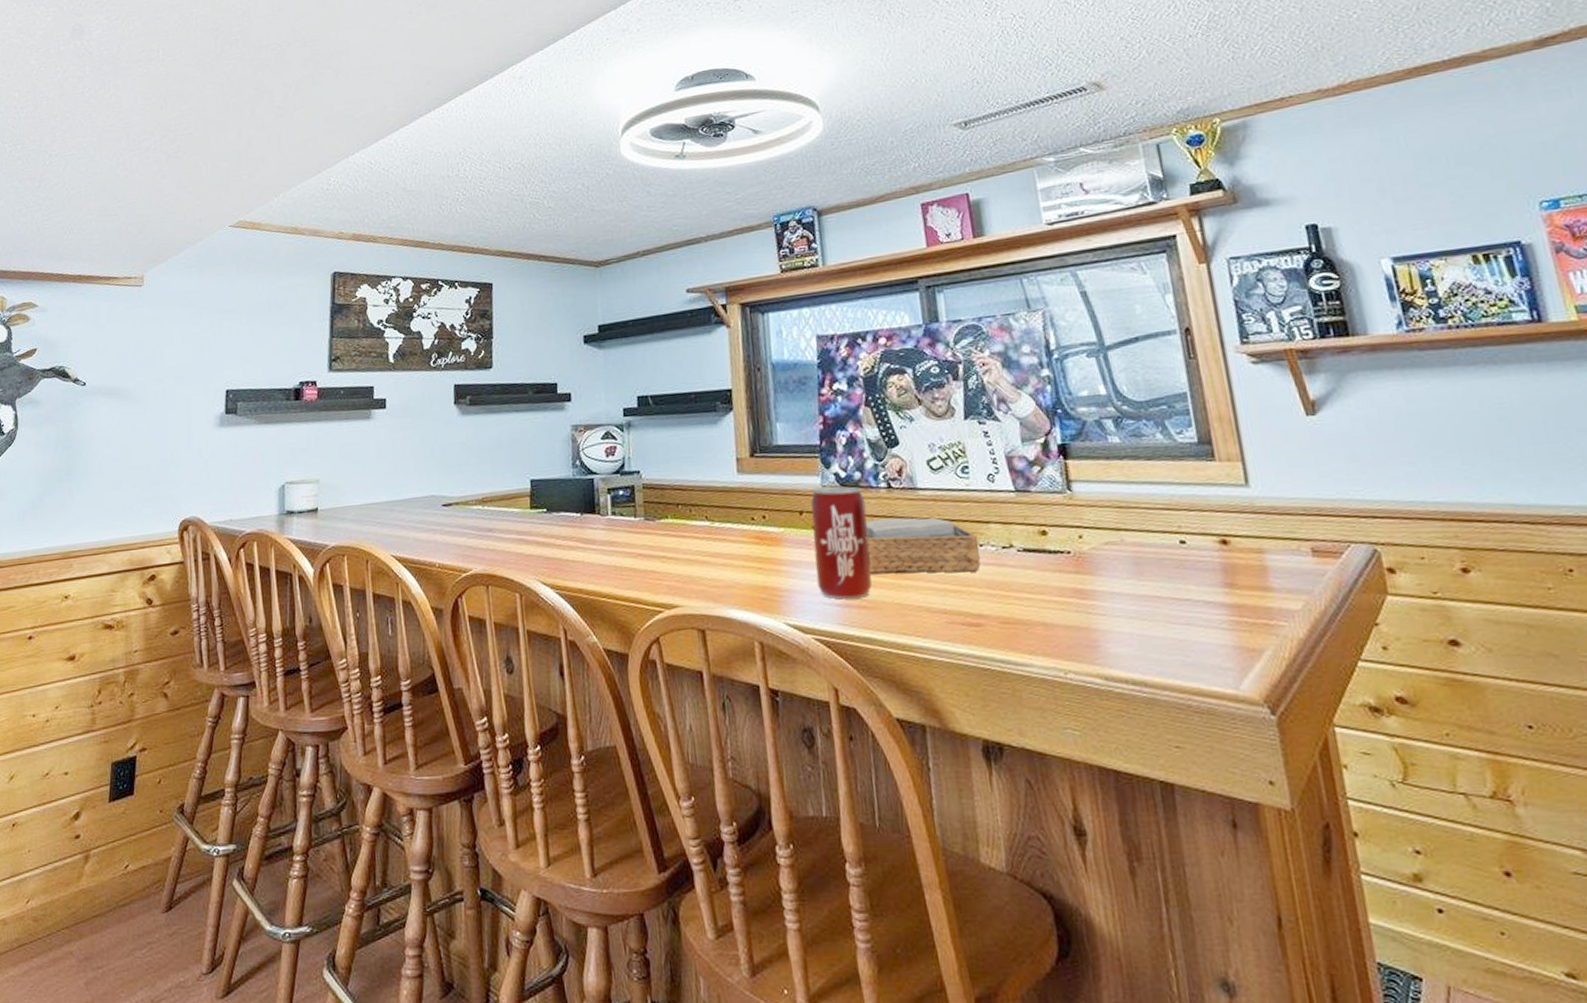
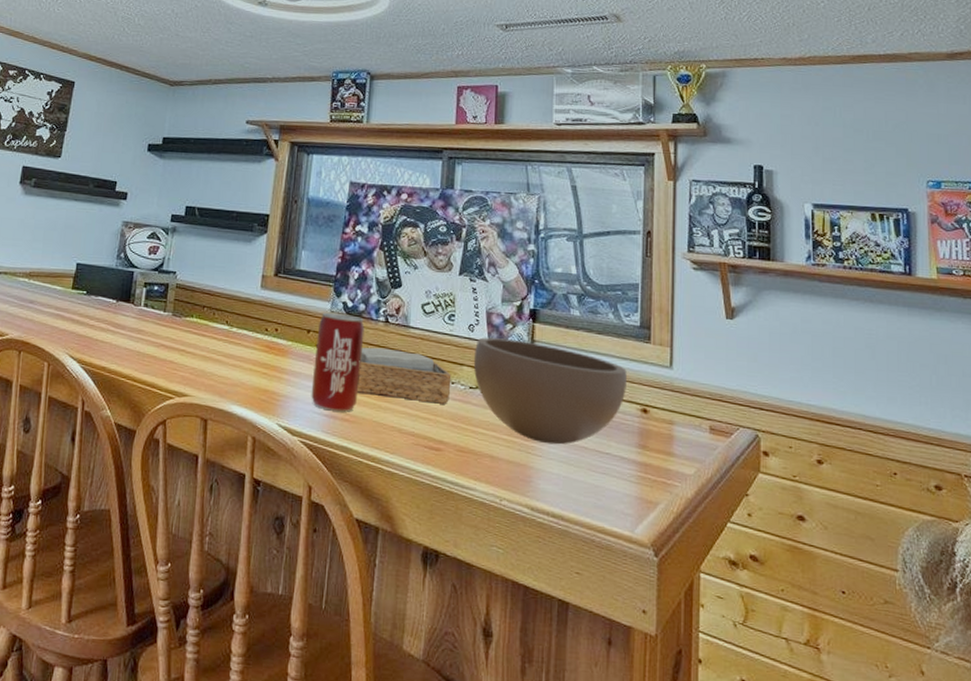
bowl: none [999,483,1196,600] -> present [473,337,627,445]

